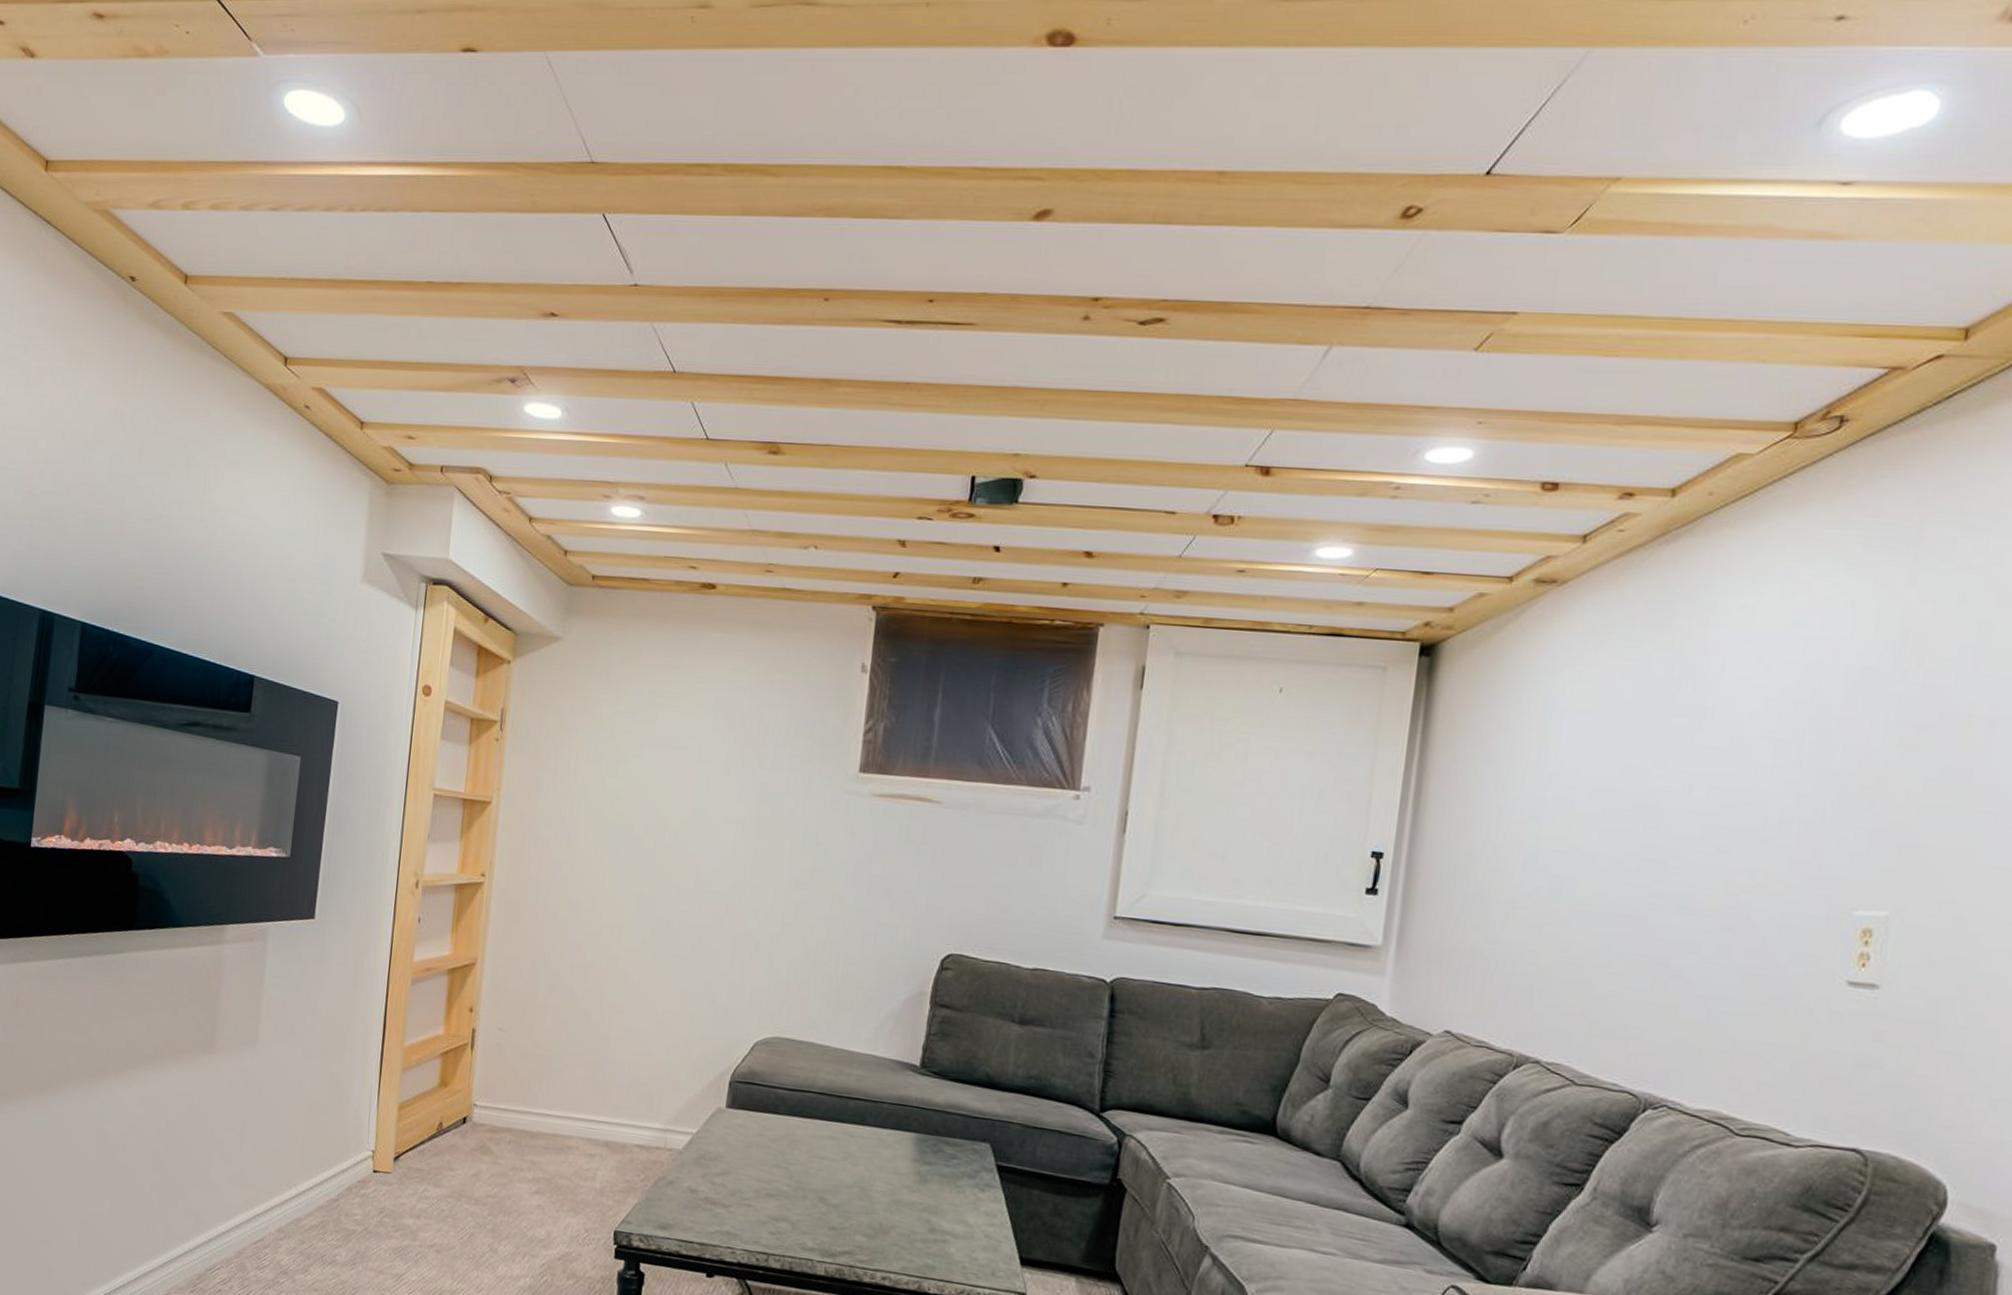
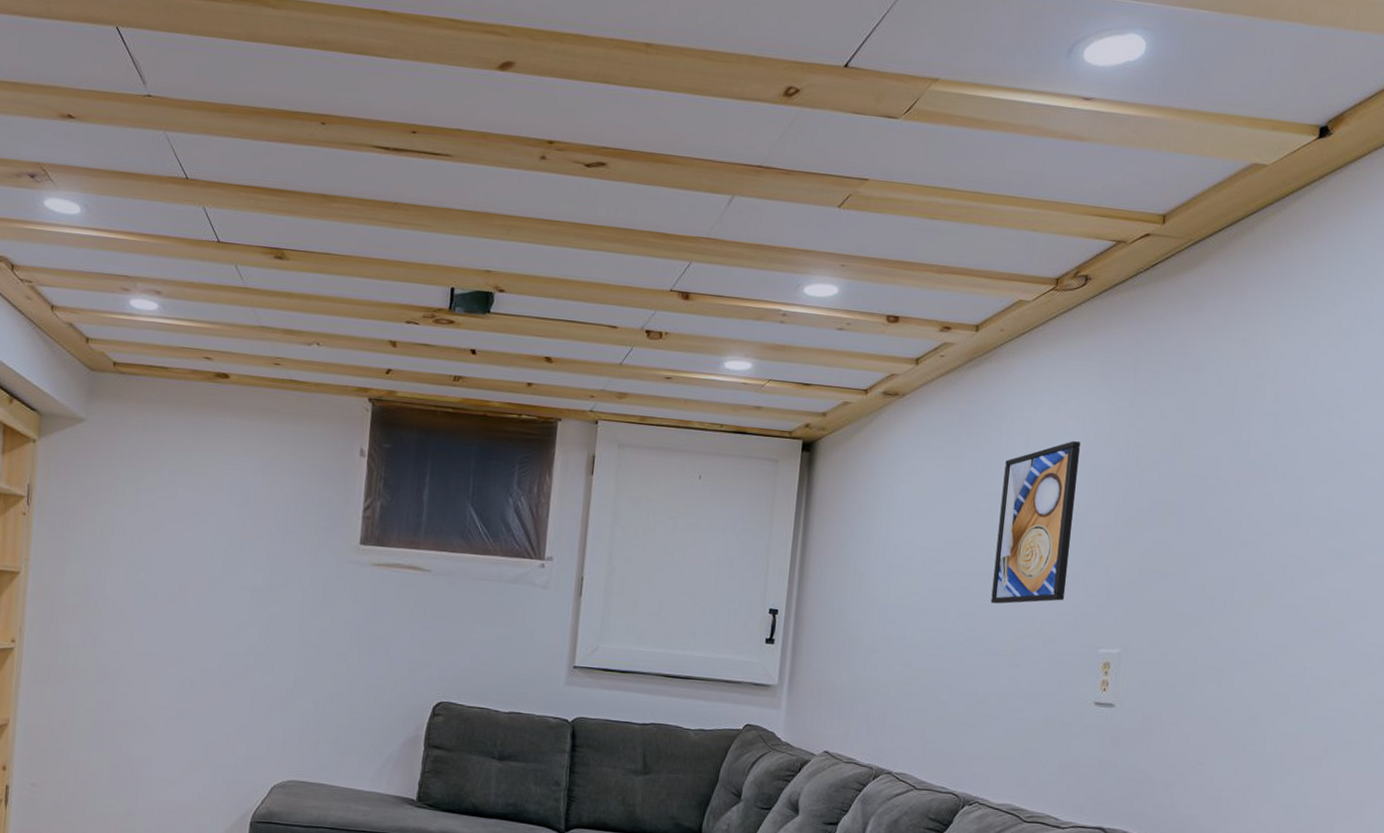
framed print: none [1689,635,1829,850] -> present [990,441,1080,604]

